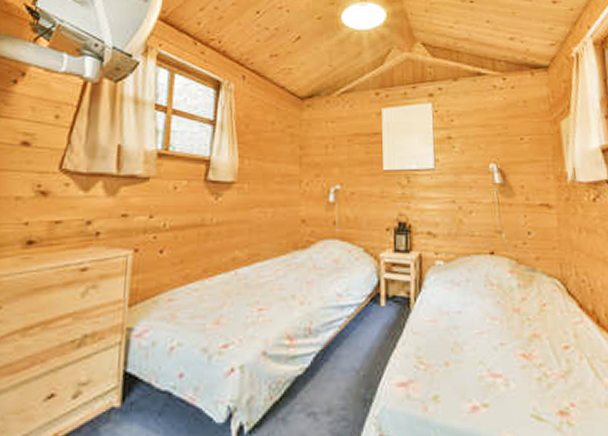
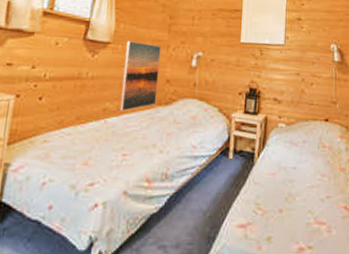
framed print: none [251,179,293,259] -> present [120,41,162,111]

